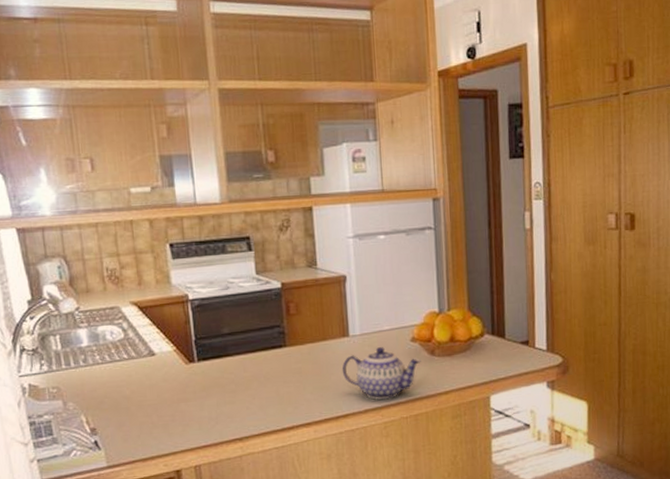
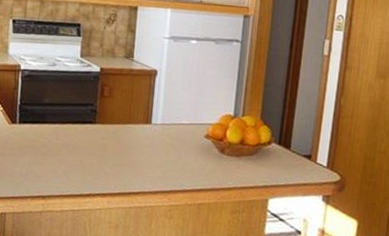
teapot: present [342,347,421,400] -> none [140,138,211,185]

